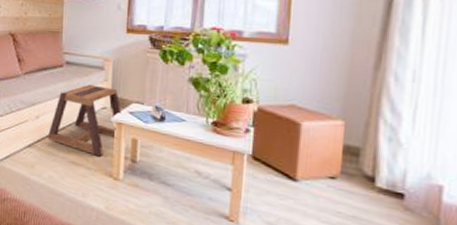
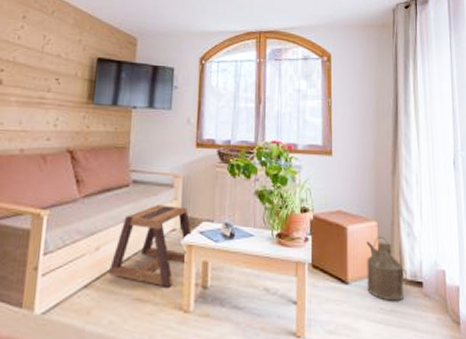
watering can: none [322,136,381,209] -> present [366,236,407,301]

